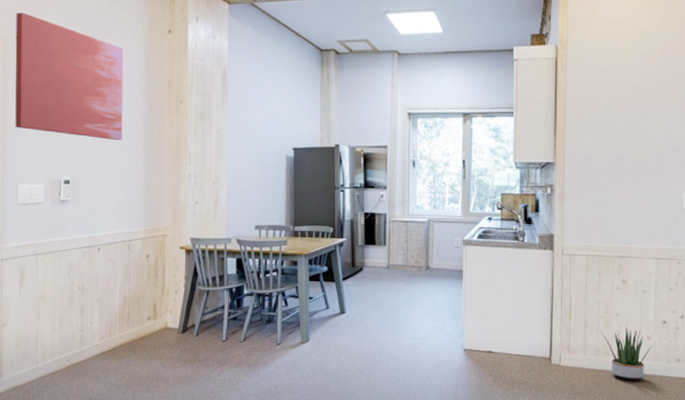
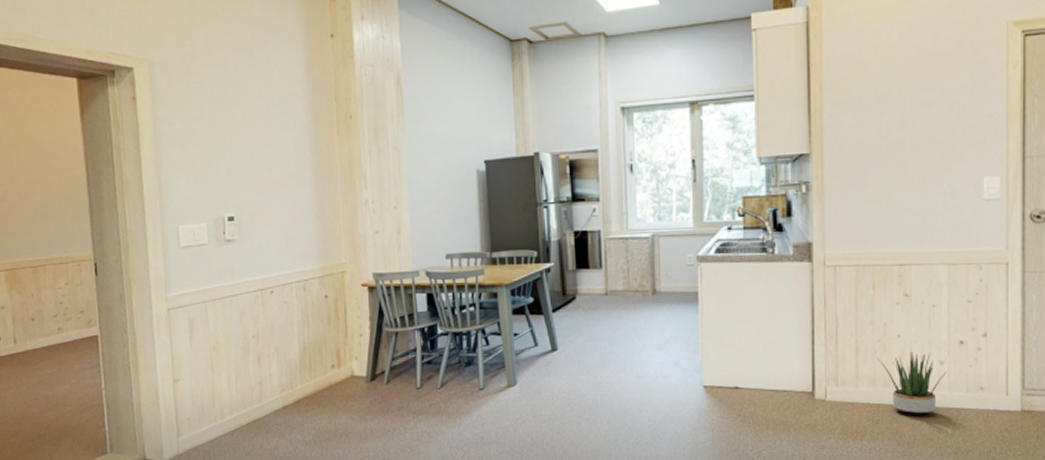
wall art: present [15,12,124,141] -> none [160,30,288,168]

